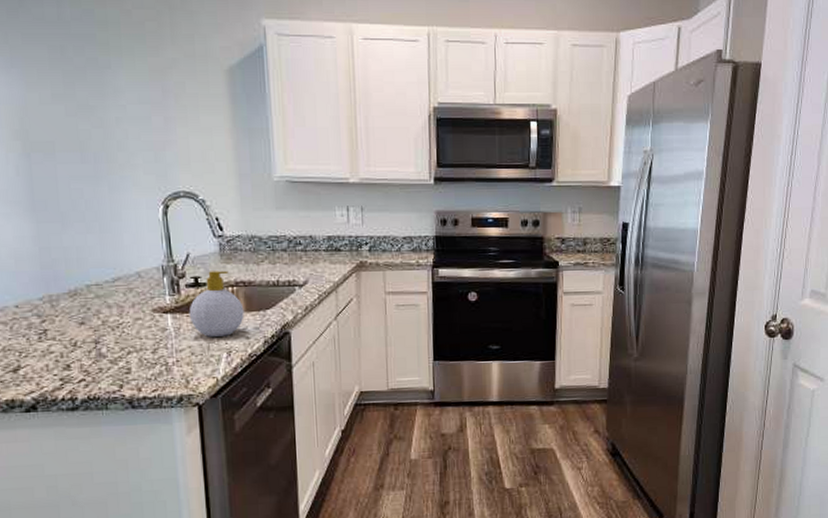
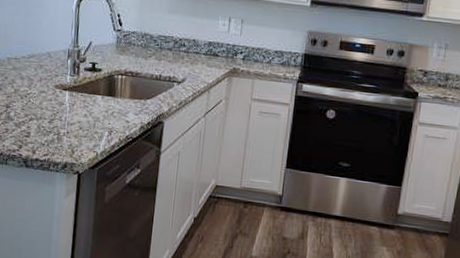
soap bottle: present [189,270,244,337] -> none [83,59,129,117]

